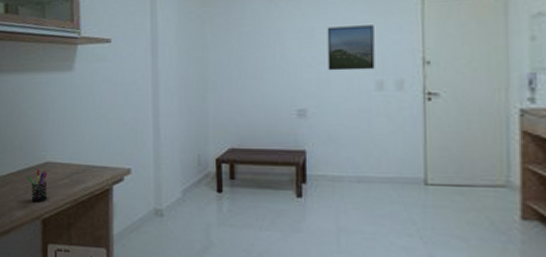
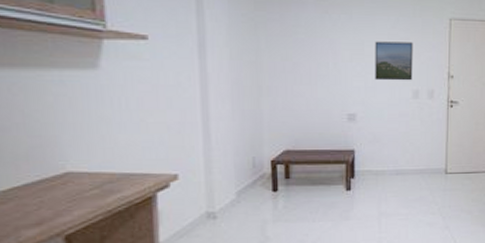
pen holder: present [27,169,48,202] -> none [39,181,70,218]

